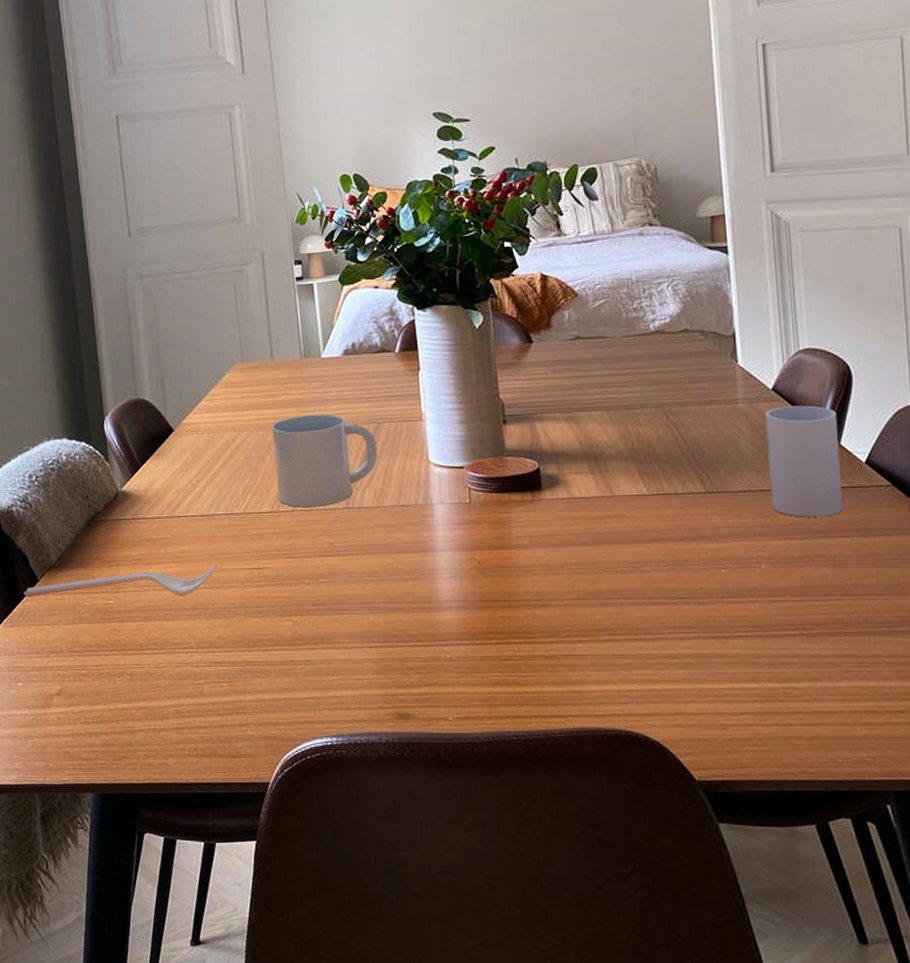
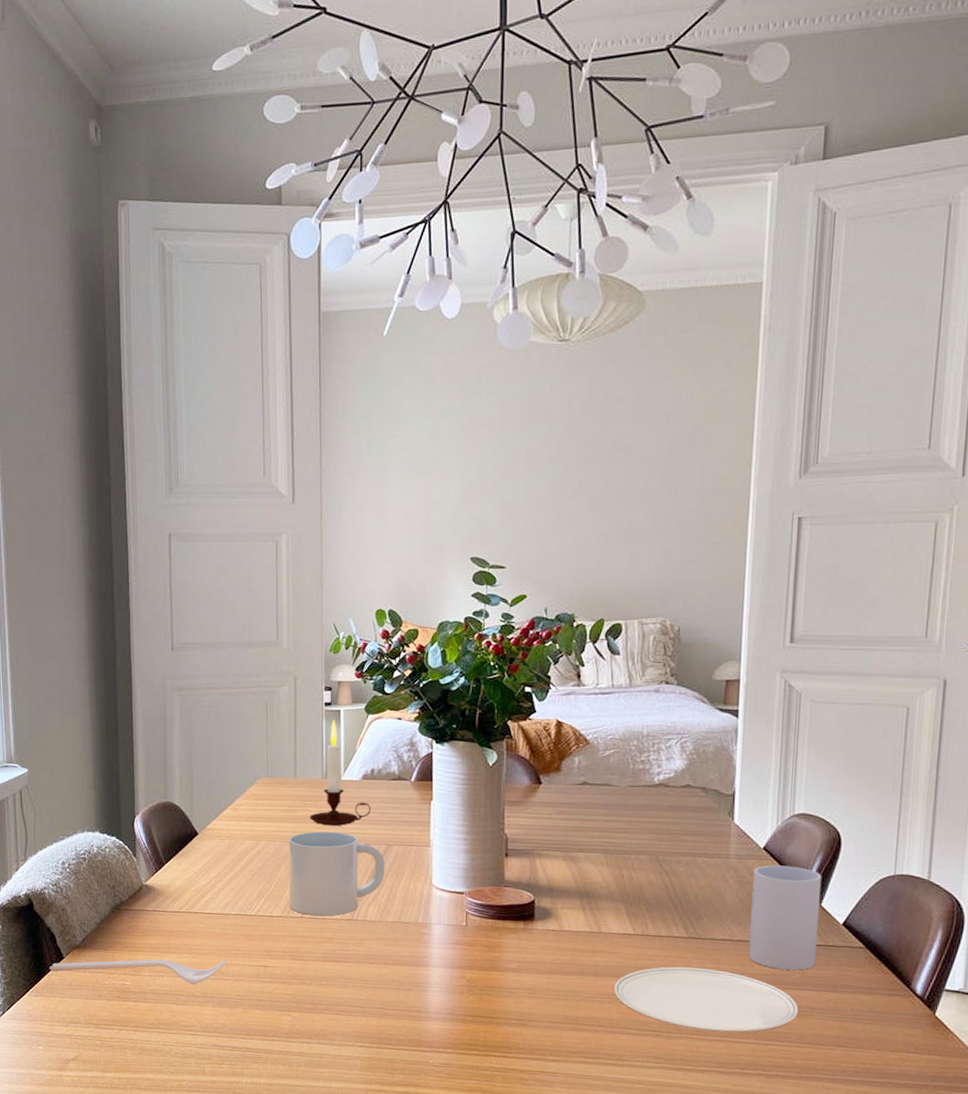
candle: none [291,295,356,409] -> present [309,720,371,826]
plate: none [635,524,833,594] -> present [614,966,799,1034]

